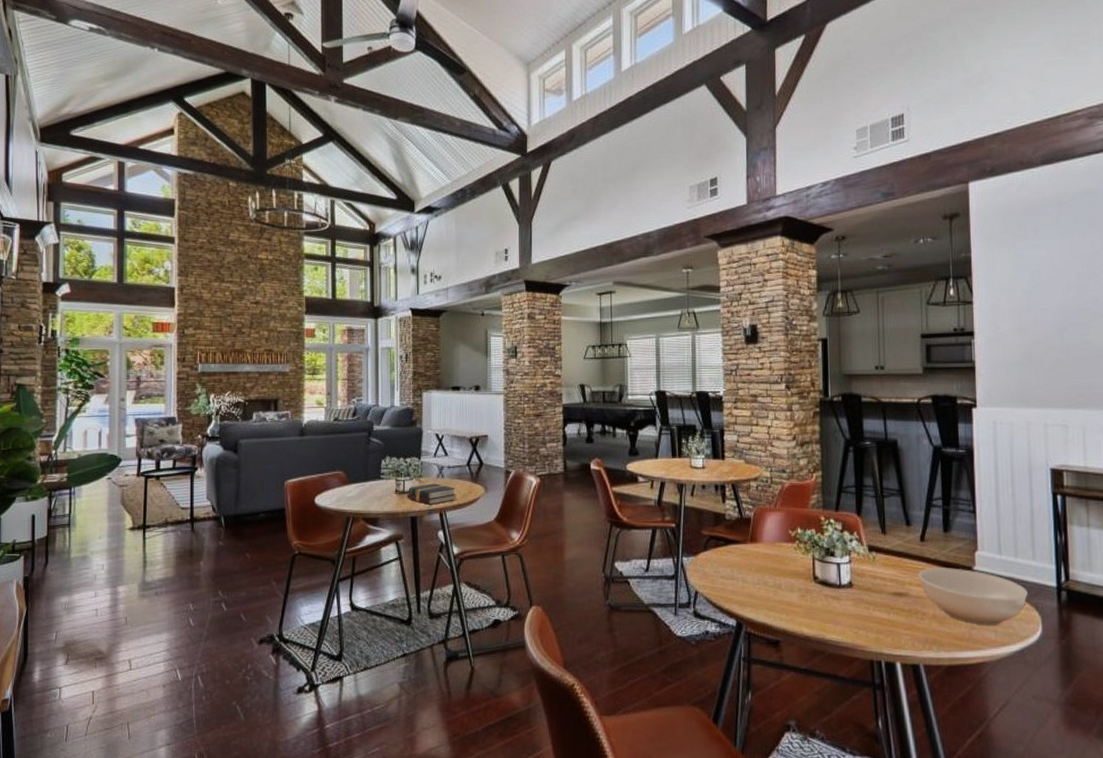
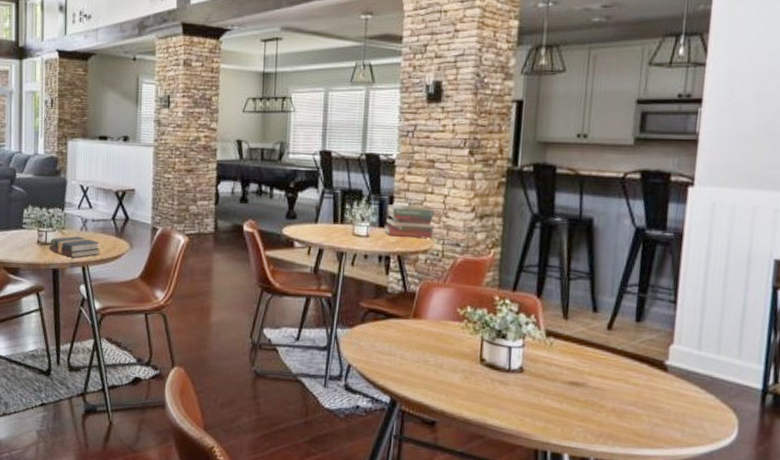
books: none [718,437,761,467] -> present [384,205,434,239]
bowl: present [918,568,1028,625] -> none [600,358,727,425]

